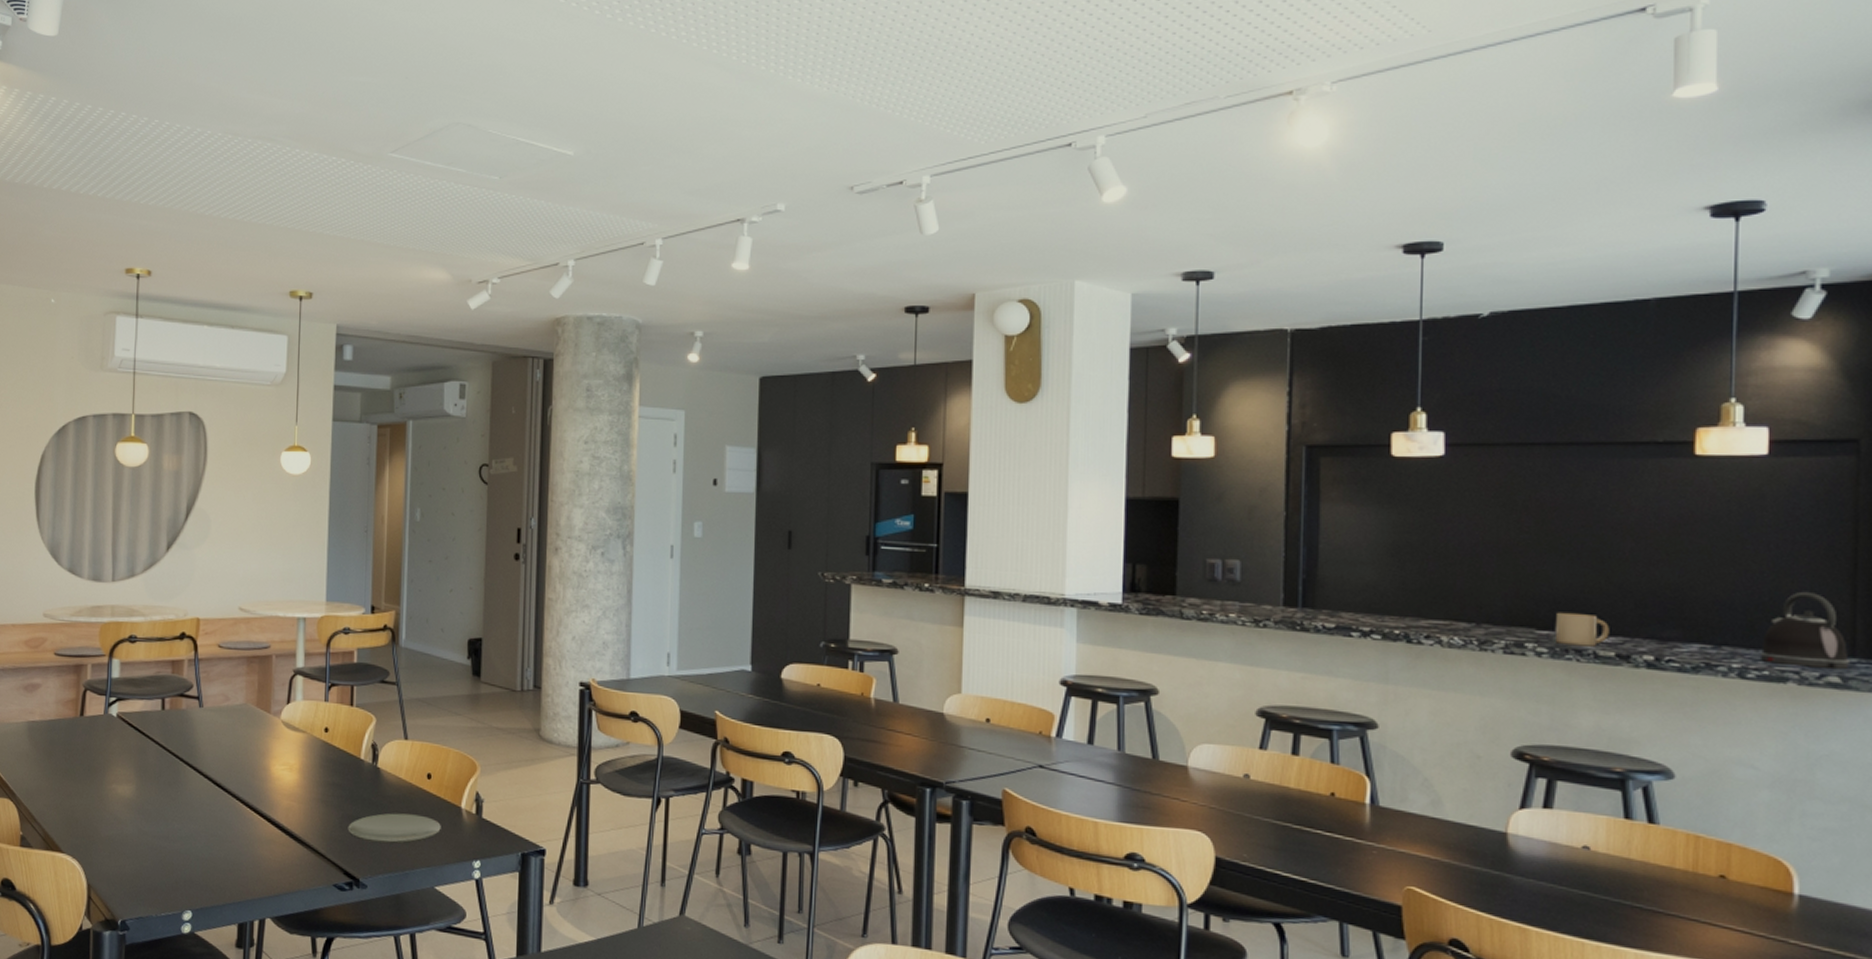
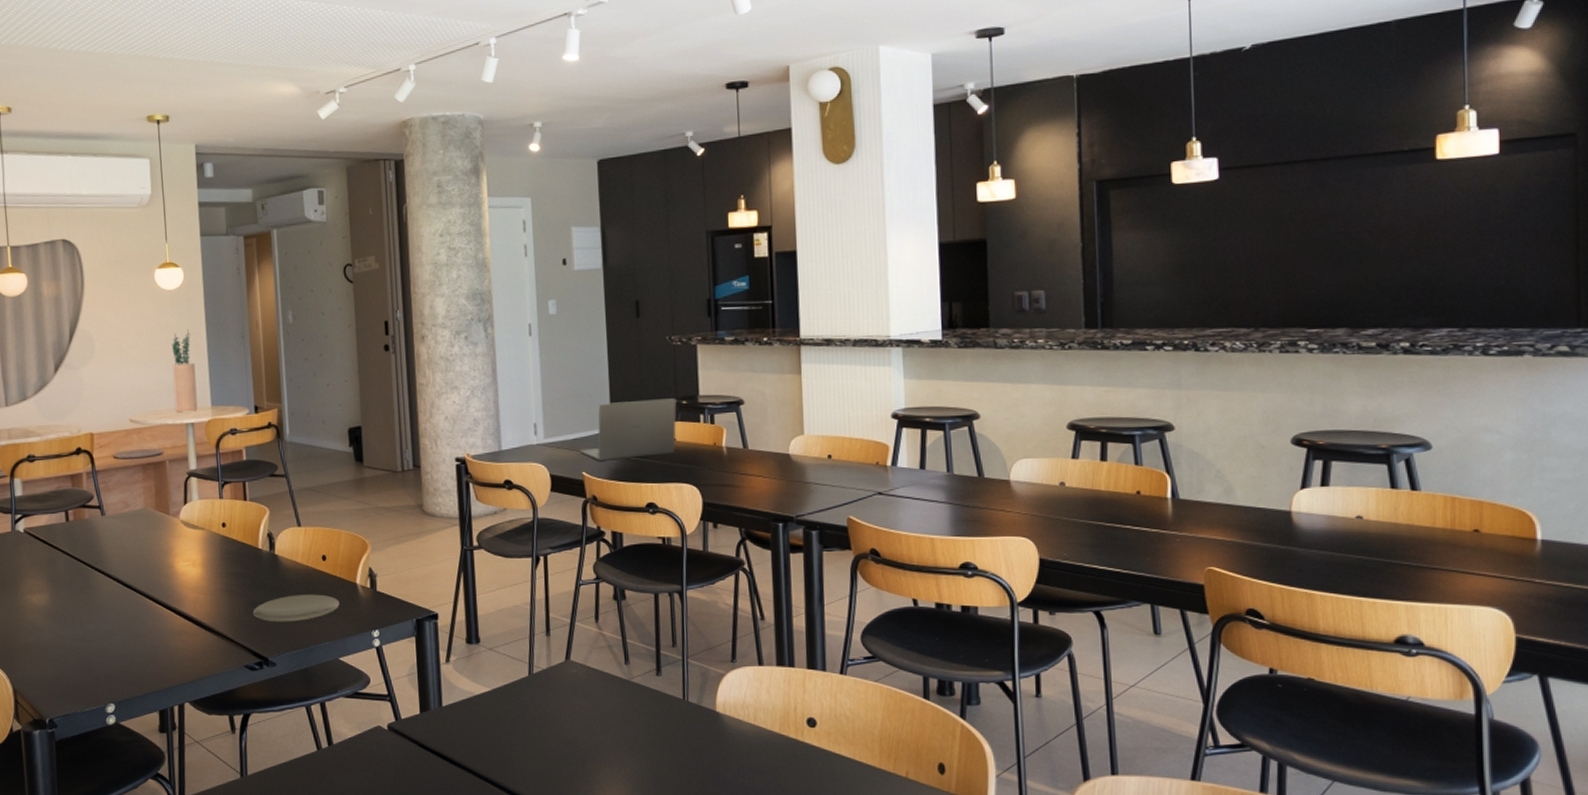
vase: none [288,518,313,607] -> present [172,329,198,414]
laptop: none [714,638,824,702] -> present [580,398,677,461]
mug: present [1554,612,1610,647] -> none [1322,310,1370,341]
kettle: present [1759,591,1849,669] -> none [1499,272,1576,340]

